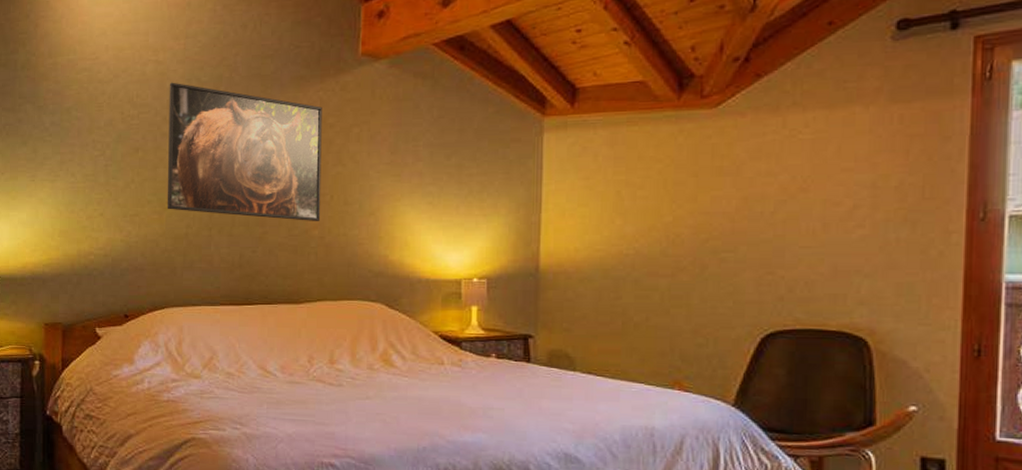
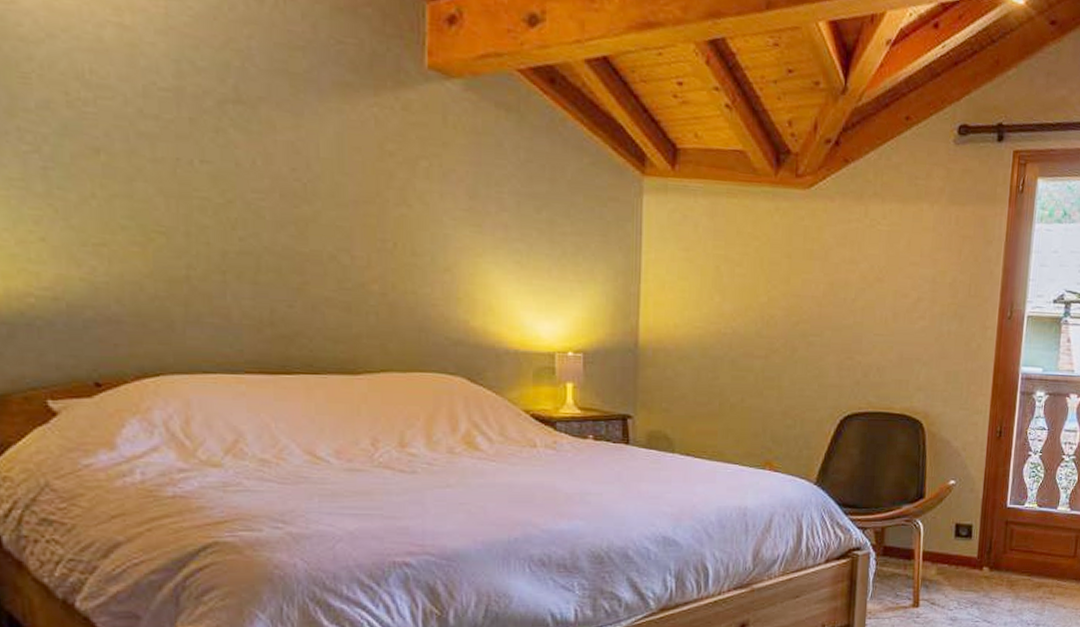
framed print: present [167,82,322,222] -> none [144,59,381,275]

